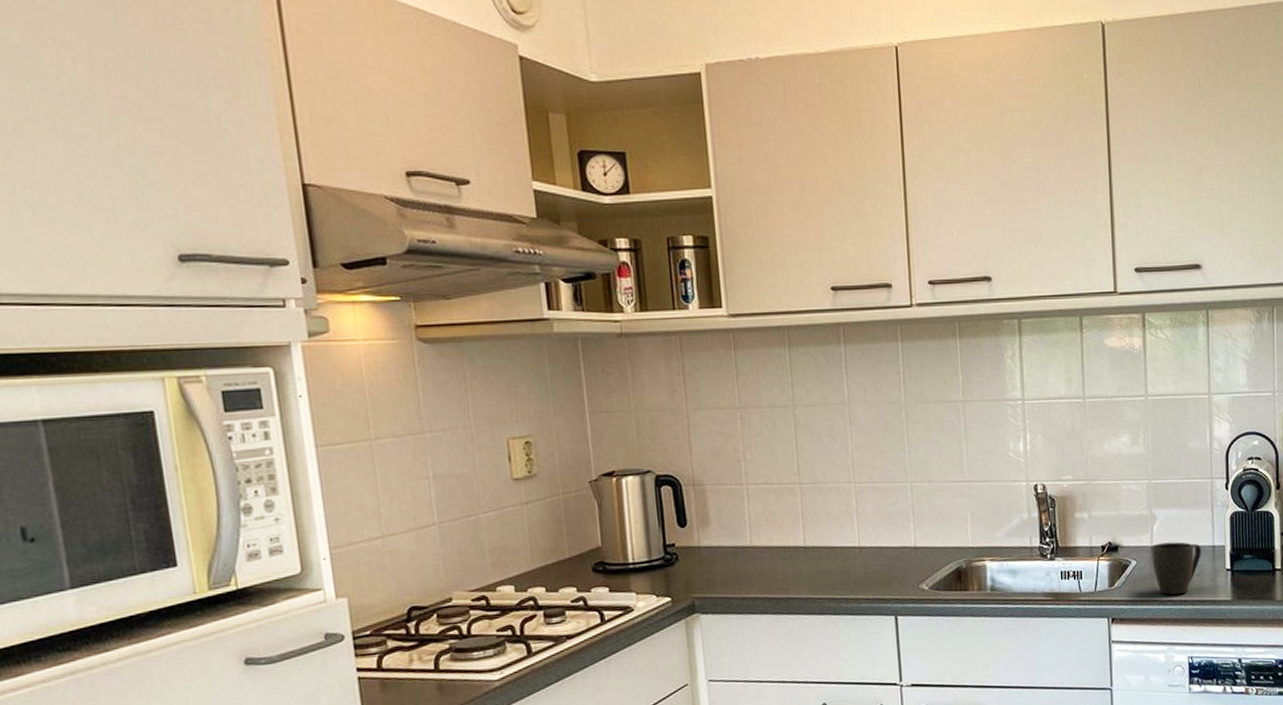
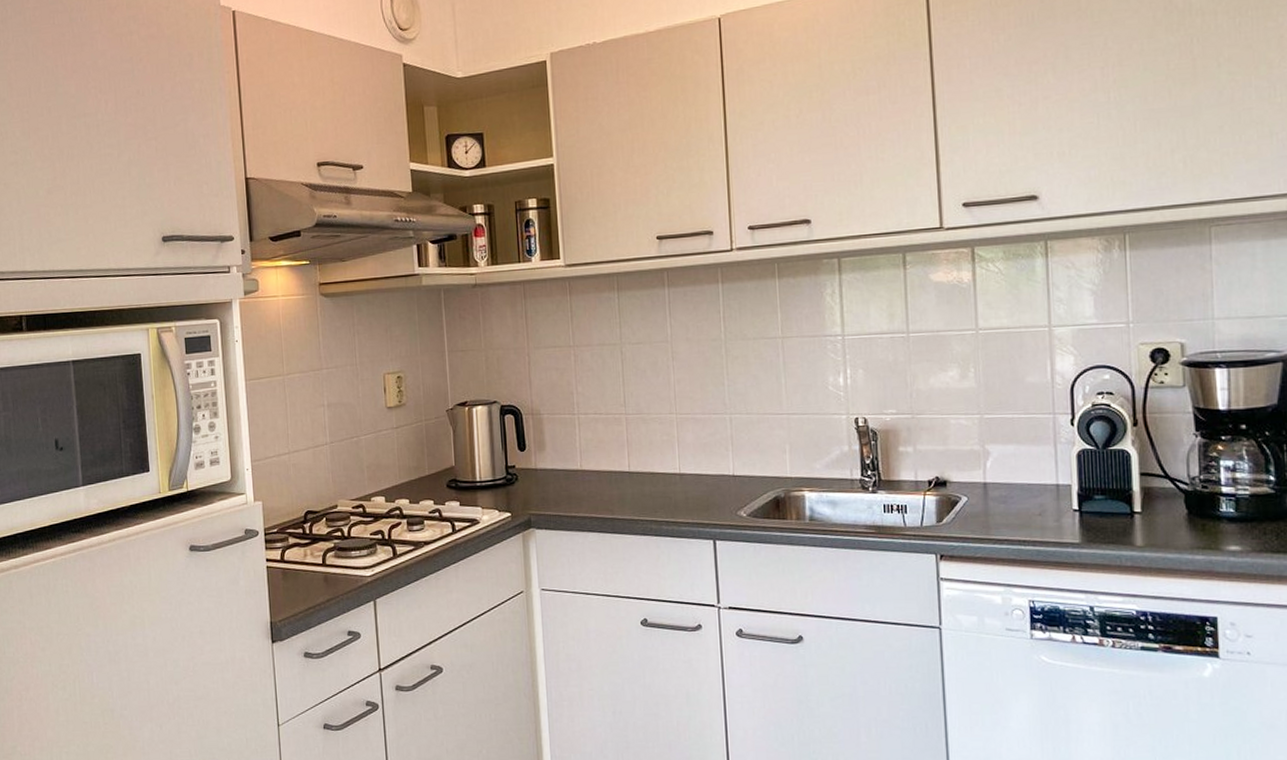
mug: present [1151,542,1201,595] -> none [984,479,1043,535]

